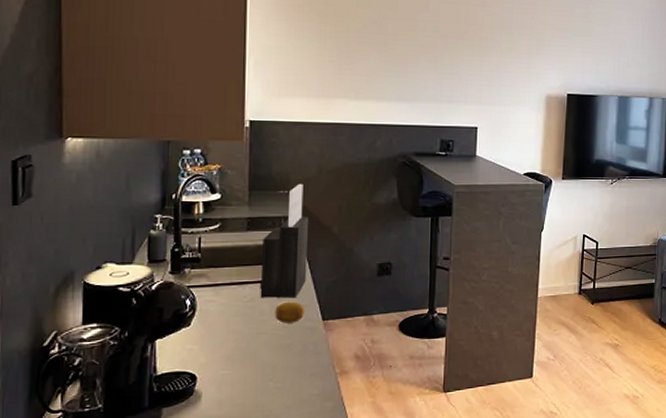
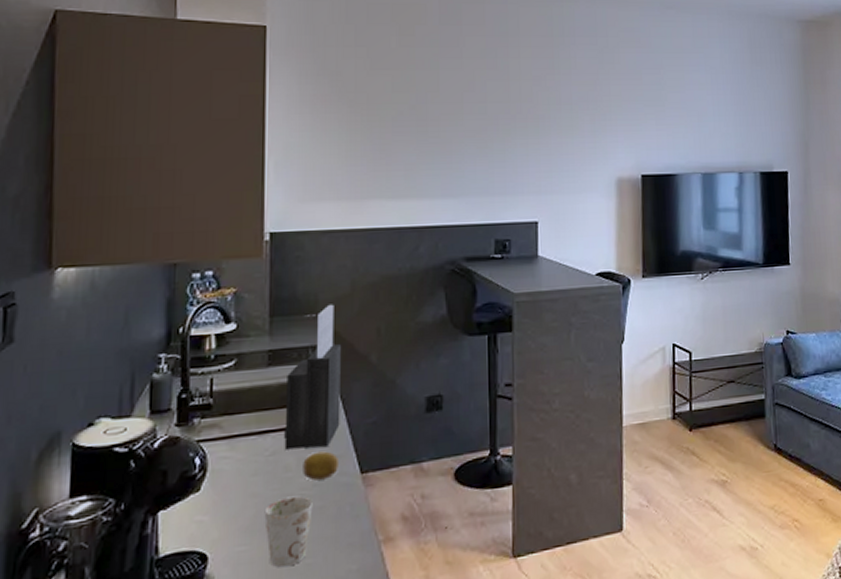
mug: none [243,336,283,389] -> present [264,497,313,568]

